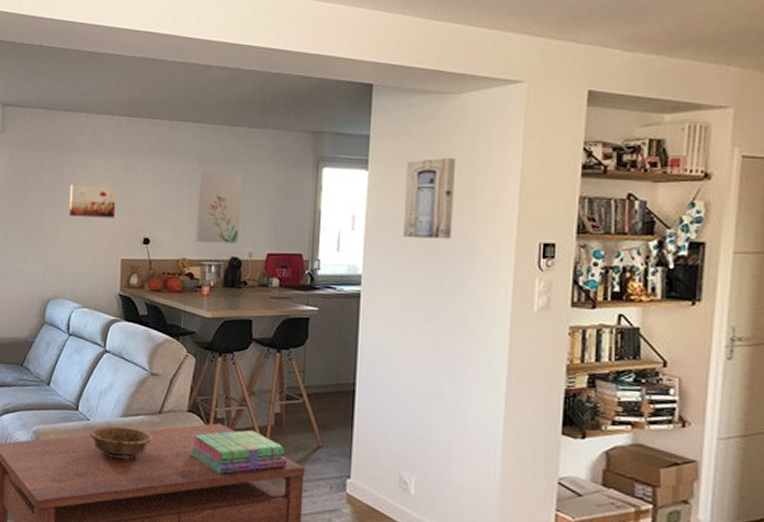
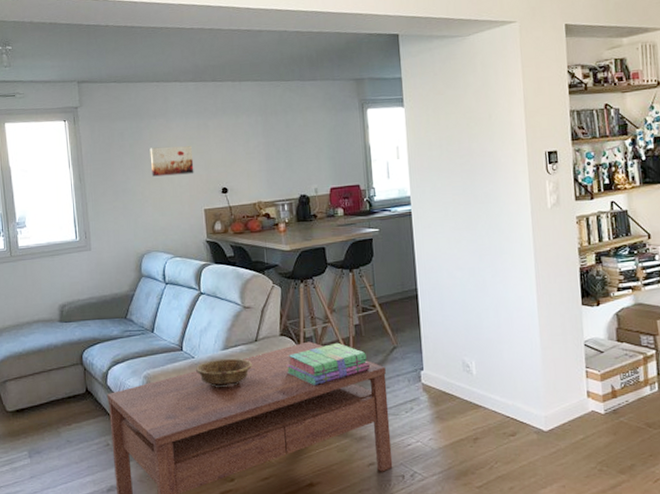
wall art: present [195,172,242,244] -> none [262,122,305,185]
wall art: present [402,157,457,239] -> none [434,89,478,160]

